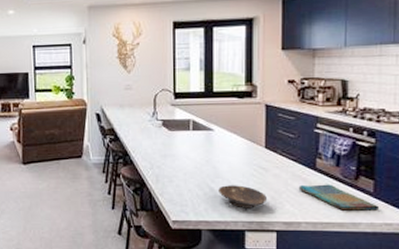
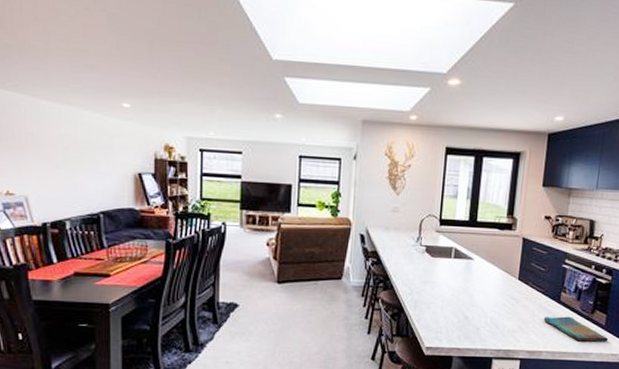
bowl: present [218,185,267,209] -> none [472,314,515,337]

